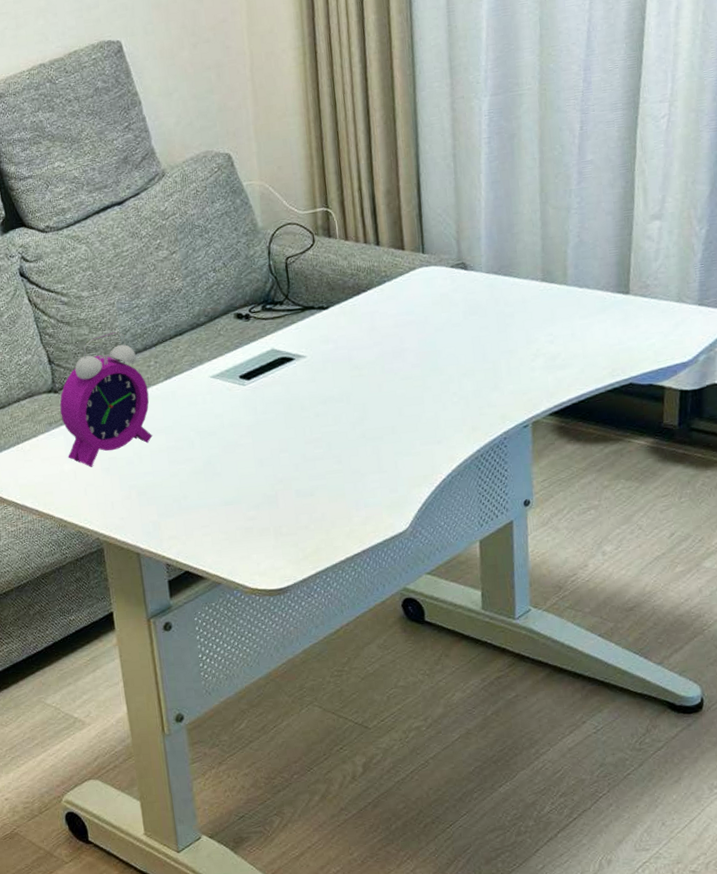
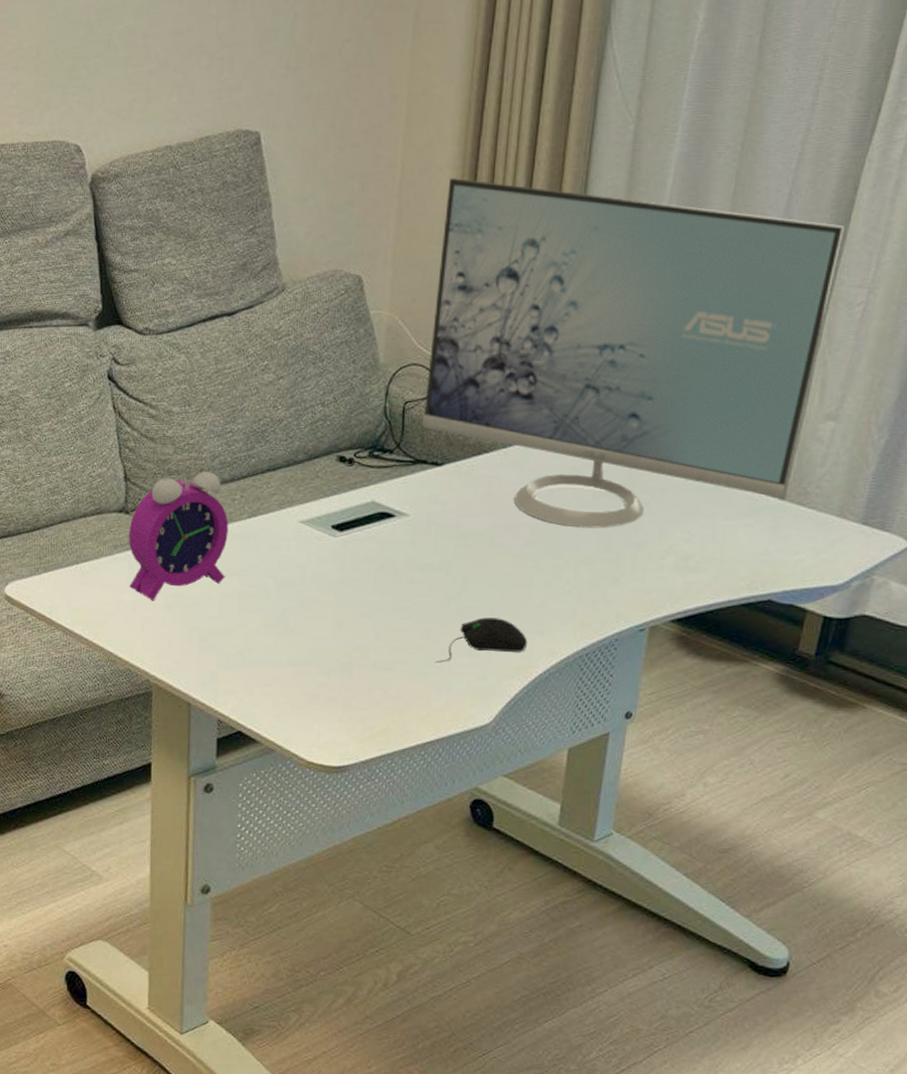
monitor: none [293,51,640,346] -> present [422,178,844,528]
computer mouse: none [350,435,429,483] -> present [434,617,528,663]

